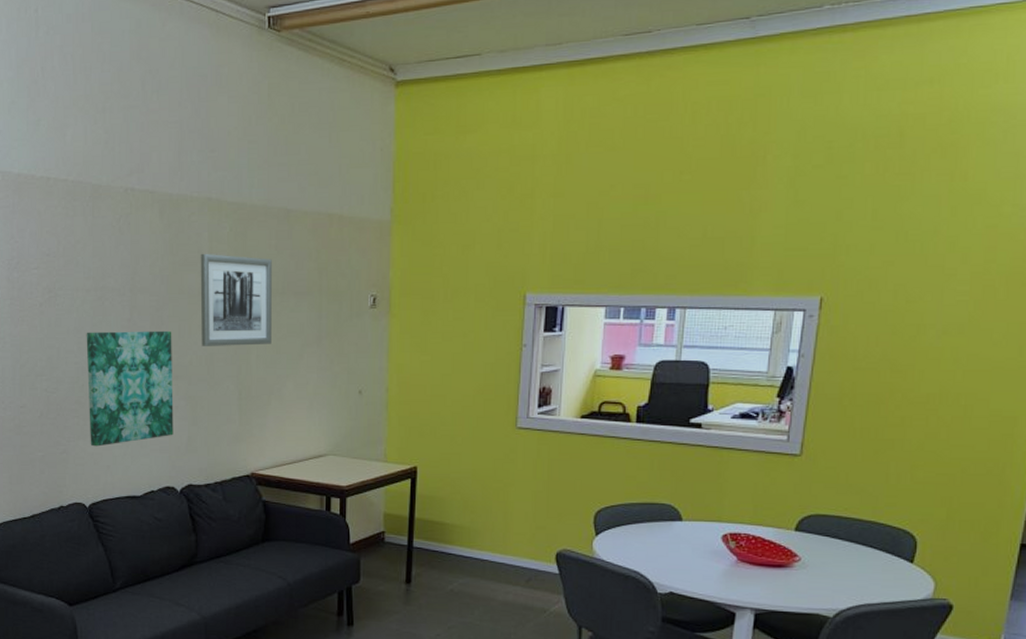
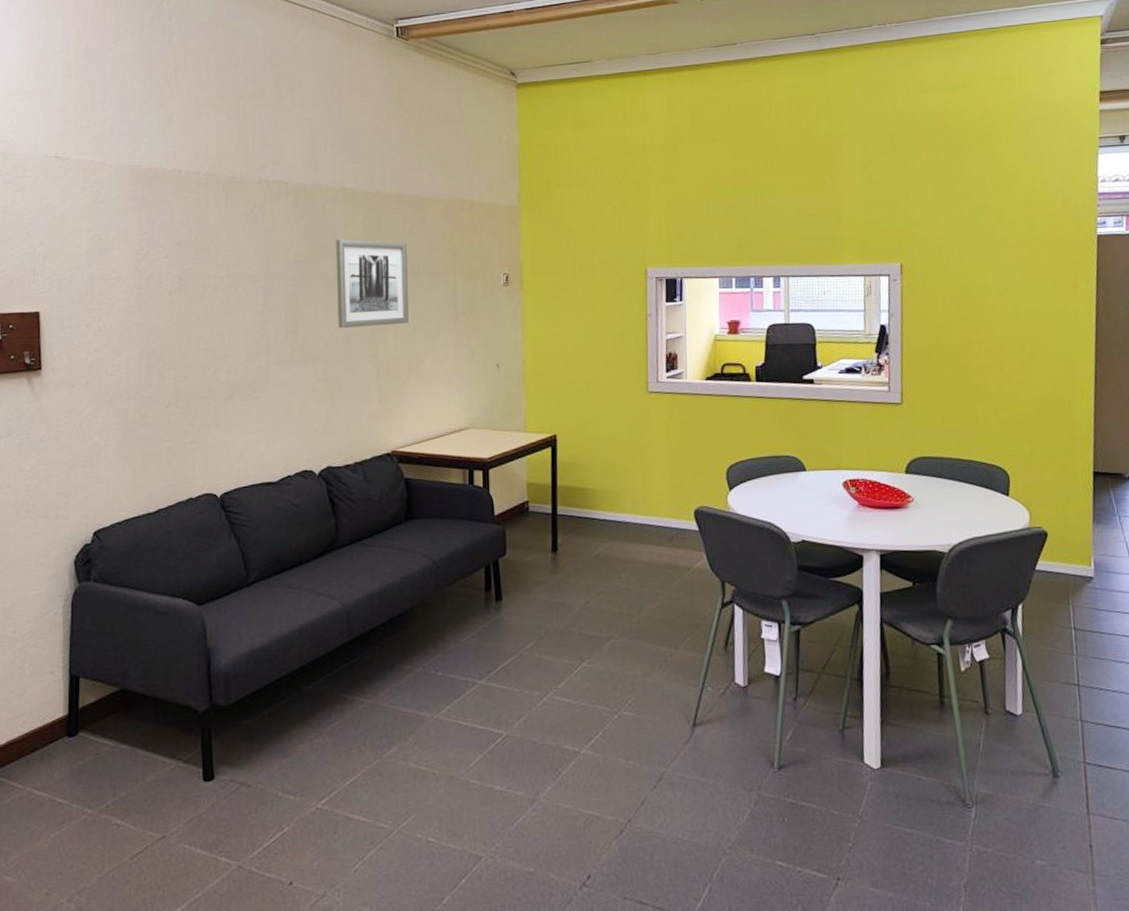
wall art: present [86,330,173,447] -> none [218,314,311,434]

